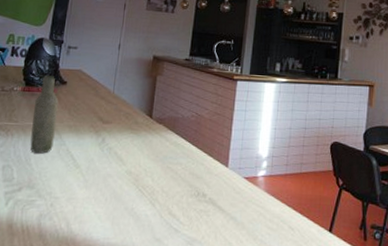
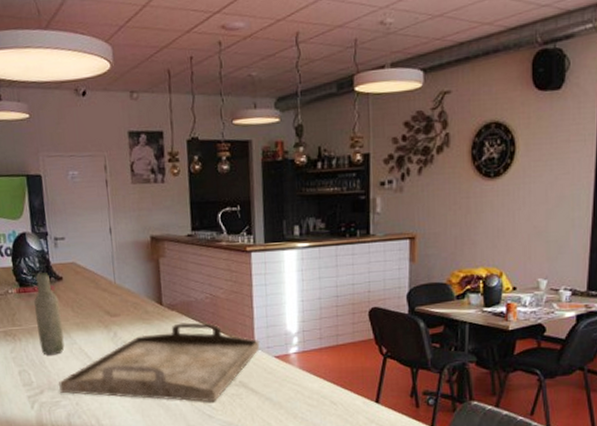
serving tray: none [37,136,233,216] -> present [58,322,260,402]

